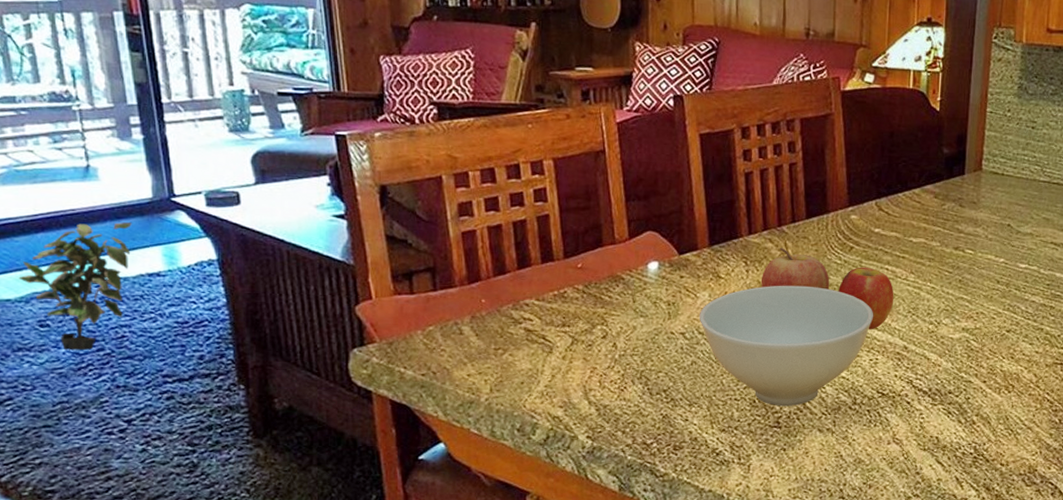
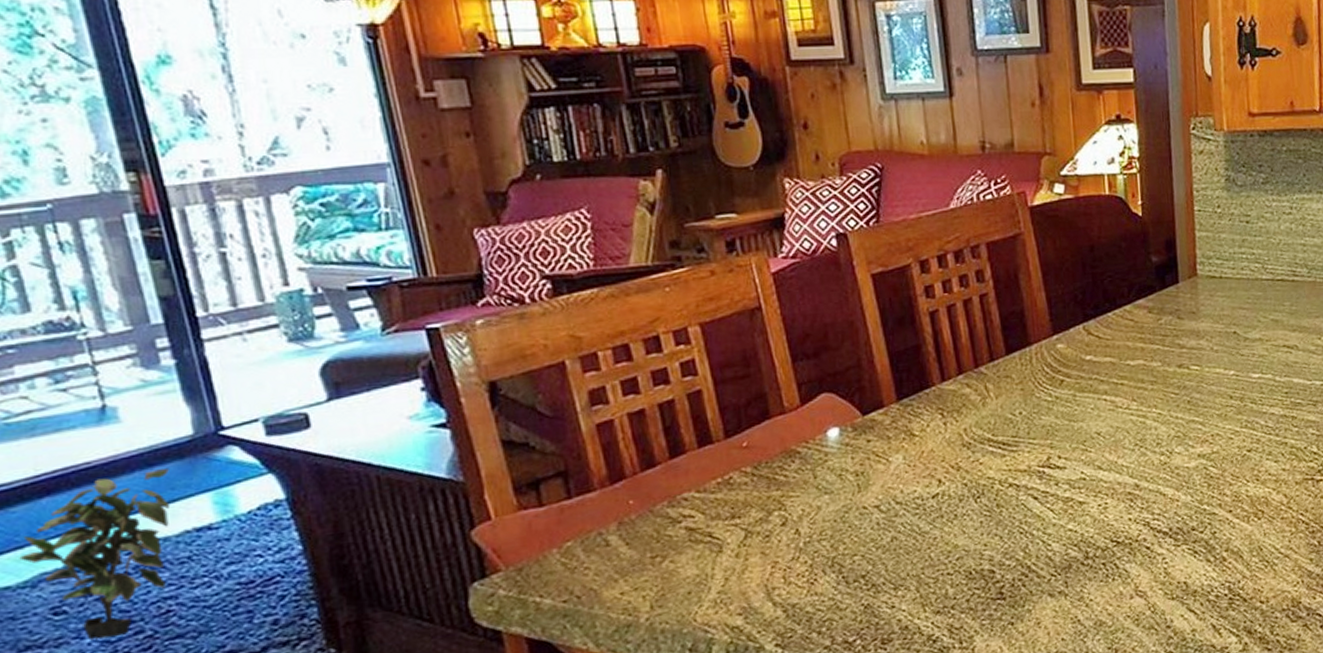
bowl: present [698,285,874,407] -> none [893,430,1097,575]
fruit: present [760,247,830,290] -> none [962,391,1043,441]
fruit: present [838,267,894,330] -> none [1052,400,1118,472]

